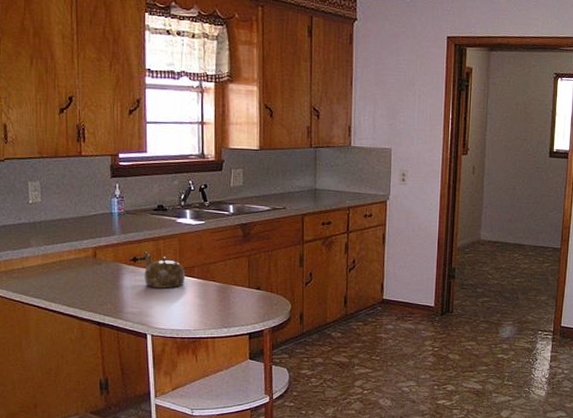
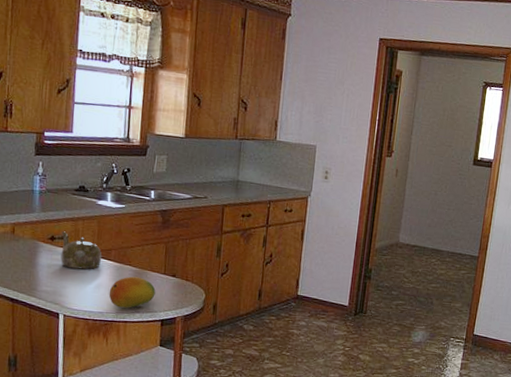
fruit: none [195,292,241,324] -> present [108,276,156,308]

